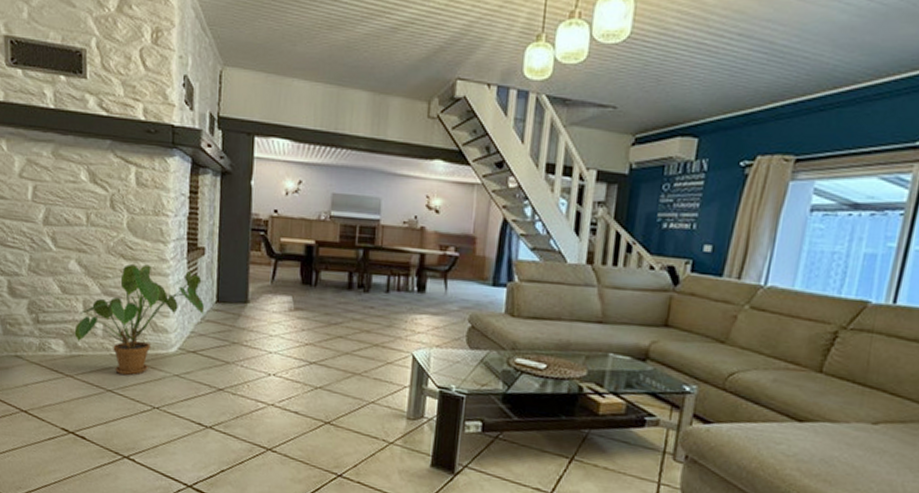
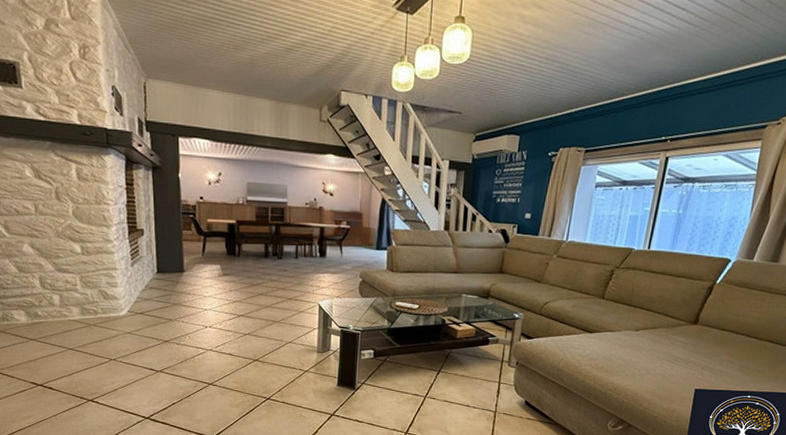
house plant: present [74,264,204,376] -> none [33,245,147,336]

